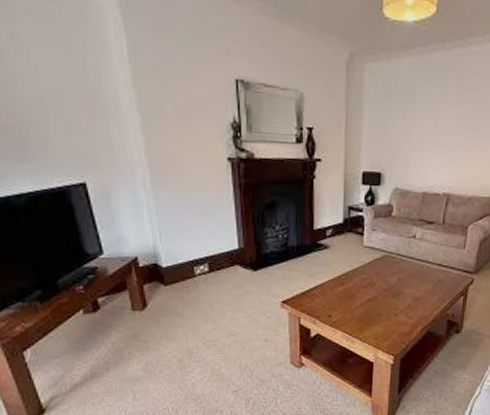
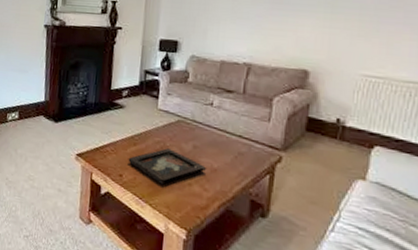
decorative tray: none [336,284,411,319] -> present [128,148,207,185]

